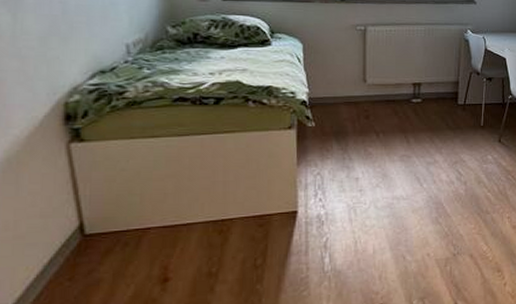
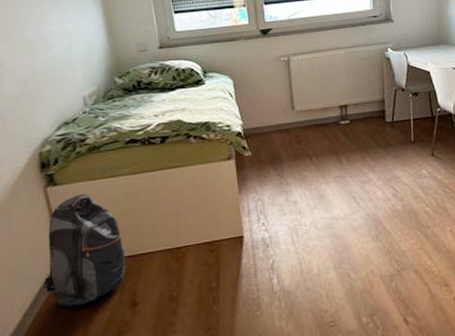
backpack: none [55,153,160,281] -> present [43,193,126,308]

